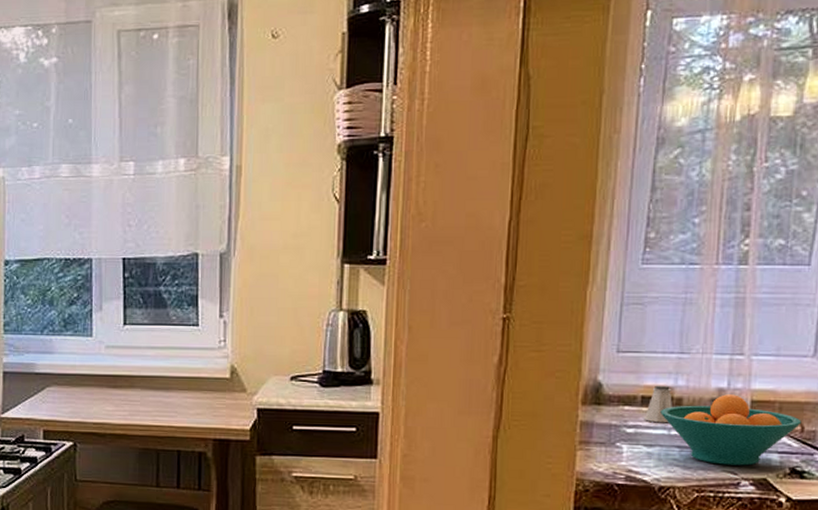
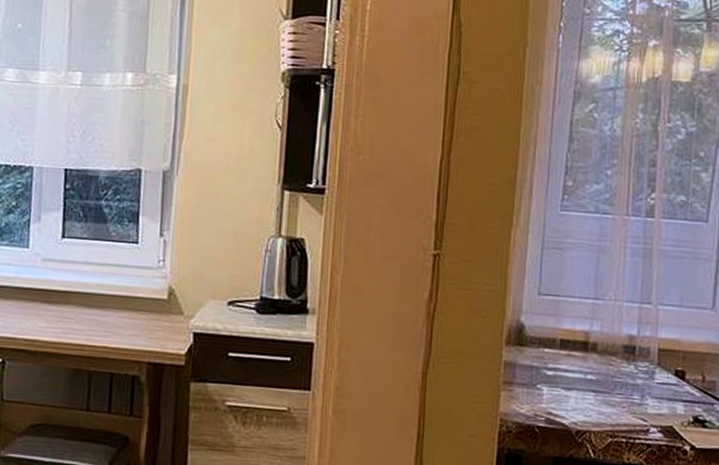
saltshaker: present [645,385,673,423] -> none [563,329,588,367]
fruit bowl: present [661,394,802,466] -> none [577,341,703,413]

